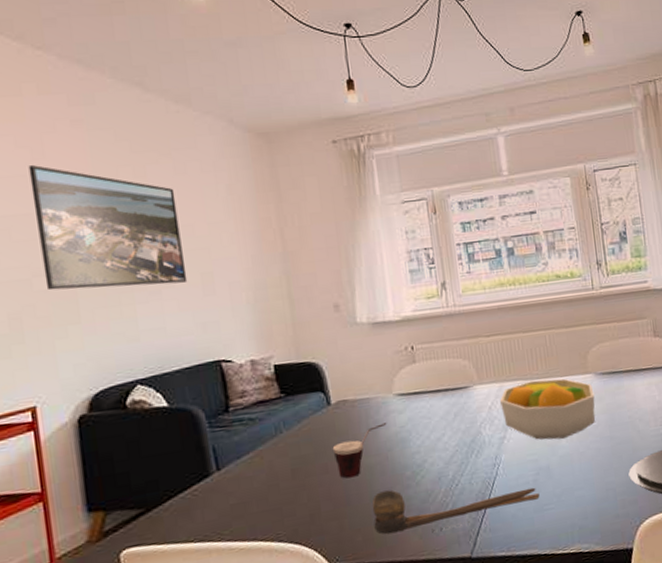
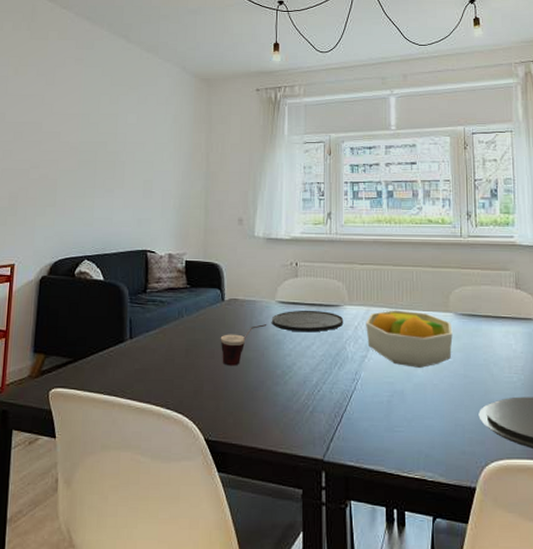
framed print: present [28,164,188,291] -> none [37,88,136,186]
spoon: present [371,487,540,535] -> none [244,383,392,430]
plate: none [391,395,476,426] -> present [271,310,344,333]

